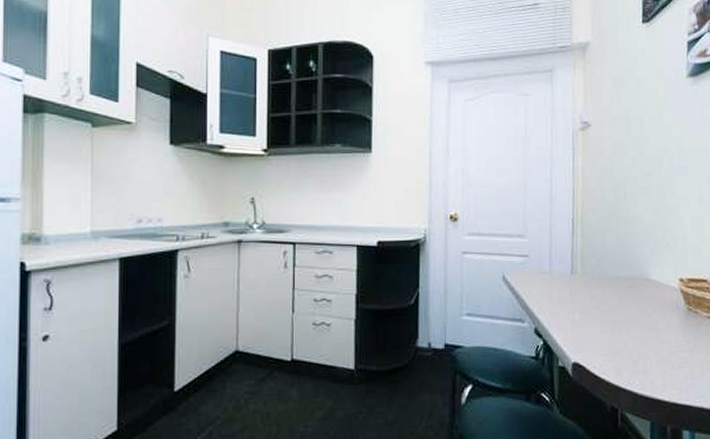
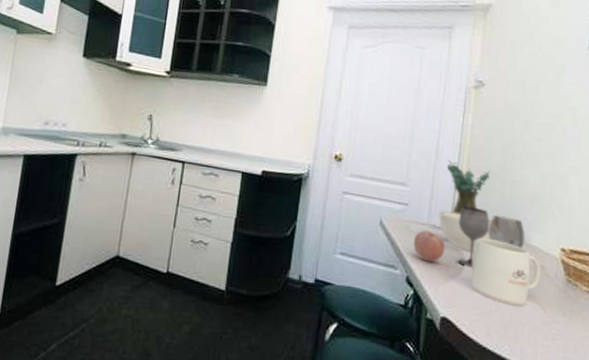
fruit: none [537,279,570,310] -> present [413,230,446,262]
bowl: none [560,258,612,295] -> present [439,211,491,252]
vase: none [562,206,605,259] -> present [446,161,490,214]
wineglass: none [579,249,645,310] -> present [457,206,526,268]
mug: none [596,279,663,341] -> present [471,237,541,306]

